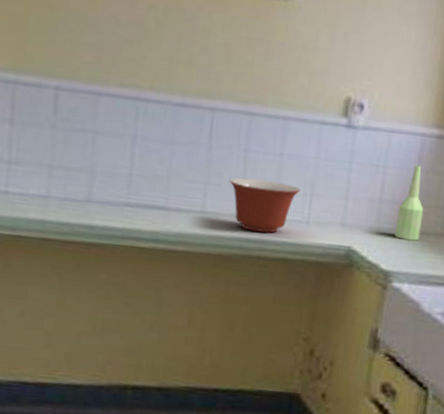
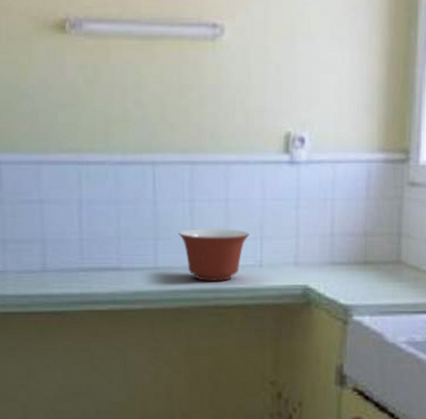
bottle: present [394,165,424,242] -> none [350,193,377,272]

